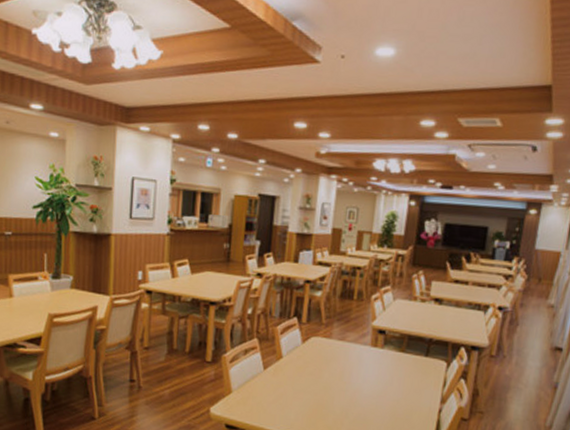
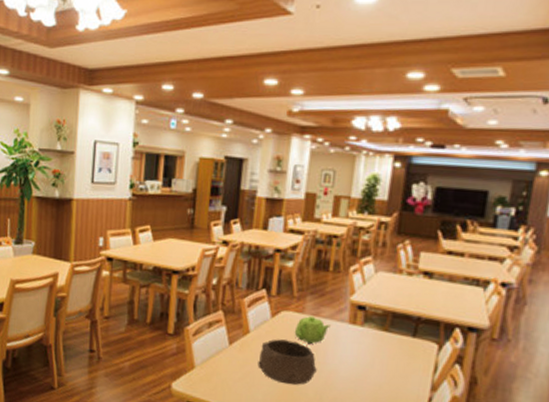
bowl: none [290,362,343,404] -> present [258,339,317,385]
teapot: none [323,340,355,366] -> present [294,315,331,344]

